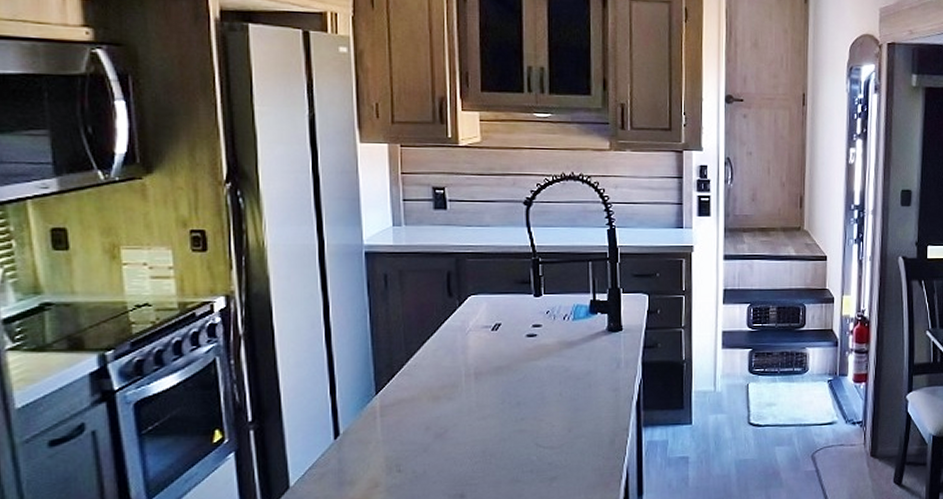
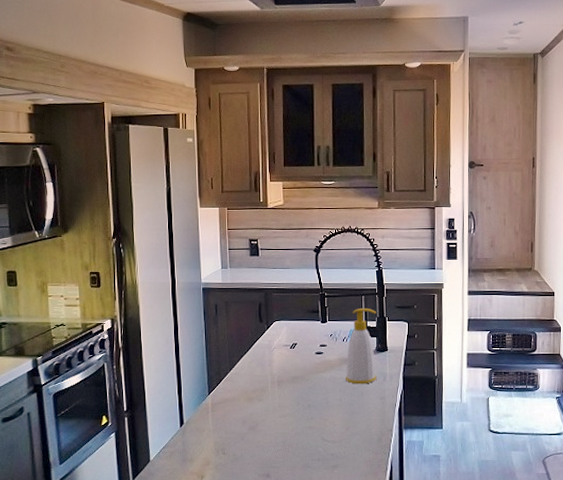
soap bottle: none [566,276,608,374] -> present [345,307,377,384]

